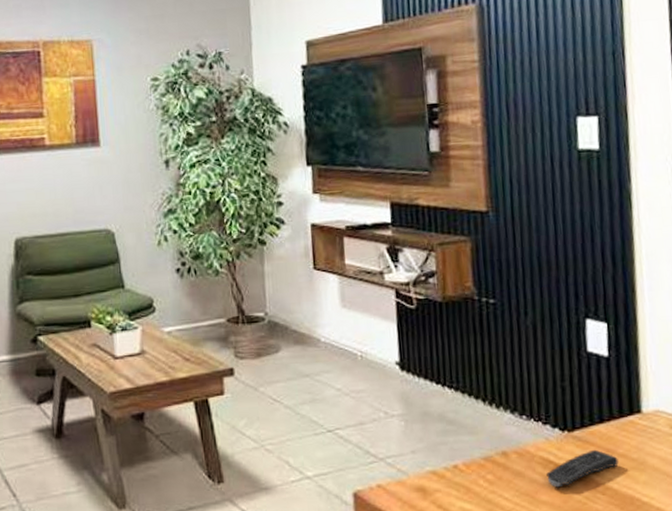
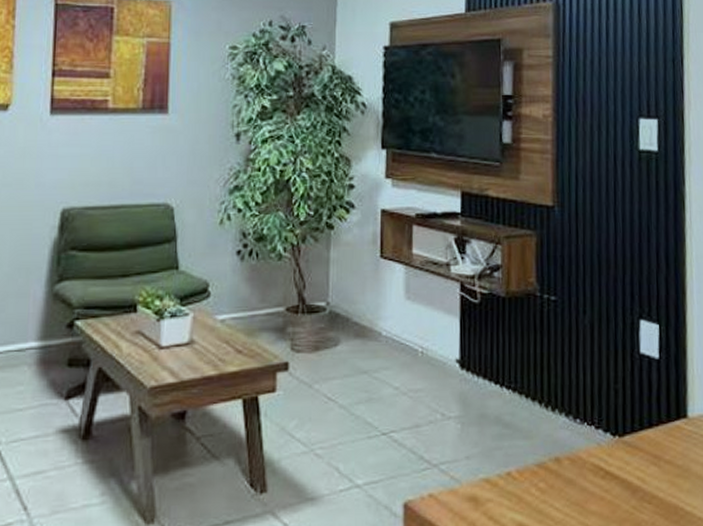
remote control: present [546,449,619,488] -> none [597,455,665,497]

